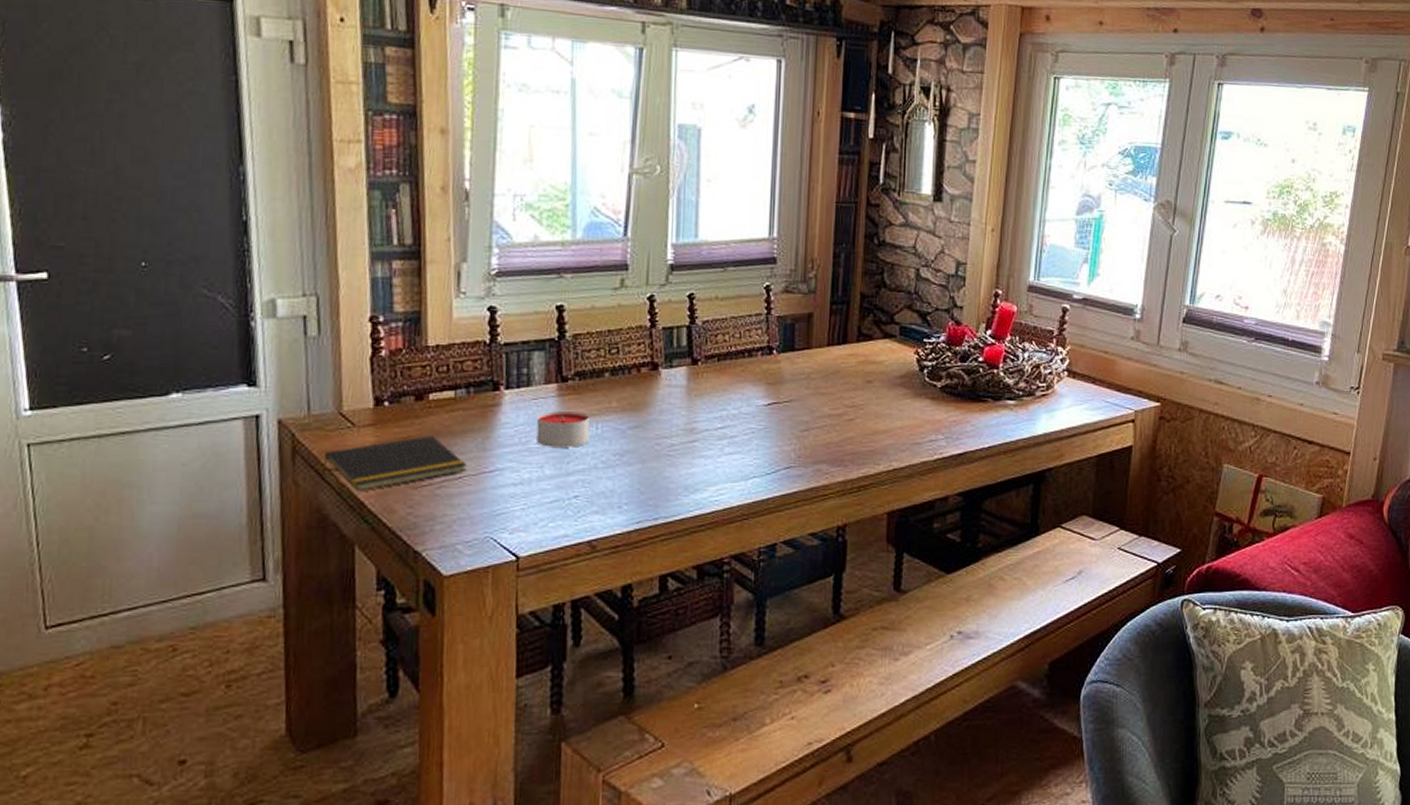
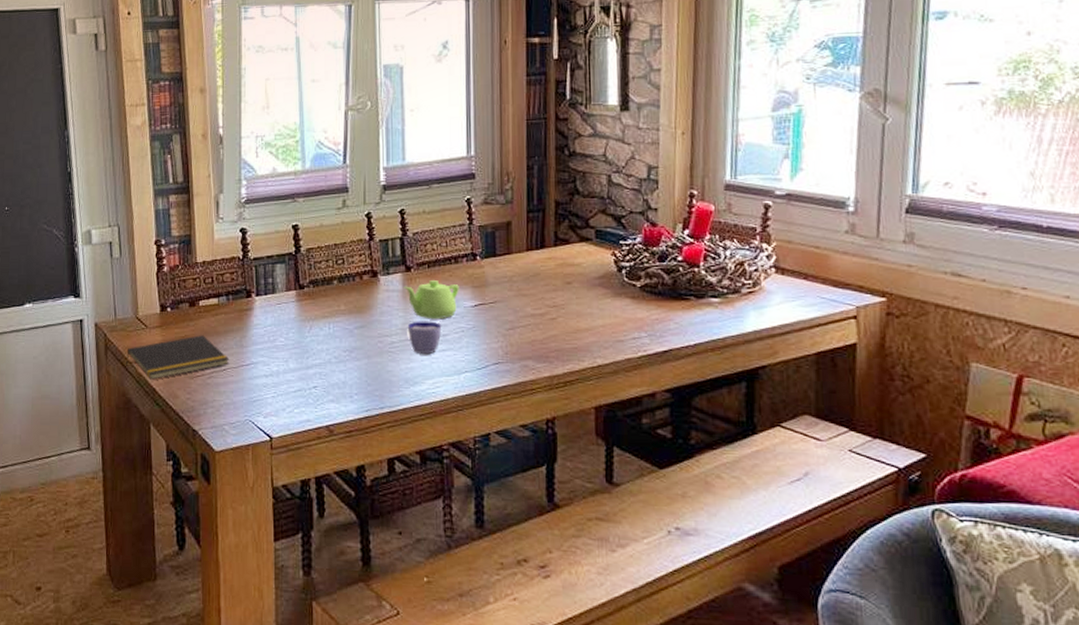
candle: present [536,411,590,447] -> none [282,314,324,345]
teapot: none [689,375,752,419] -> present [404,280,459,320]
cup: none [689,420,729,457] -> present [407,321,441,354]

